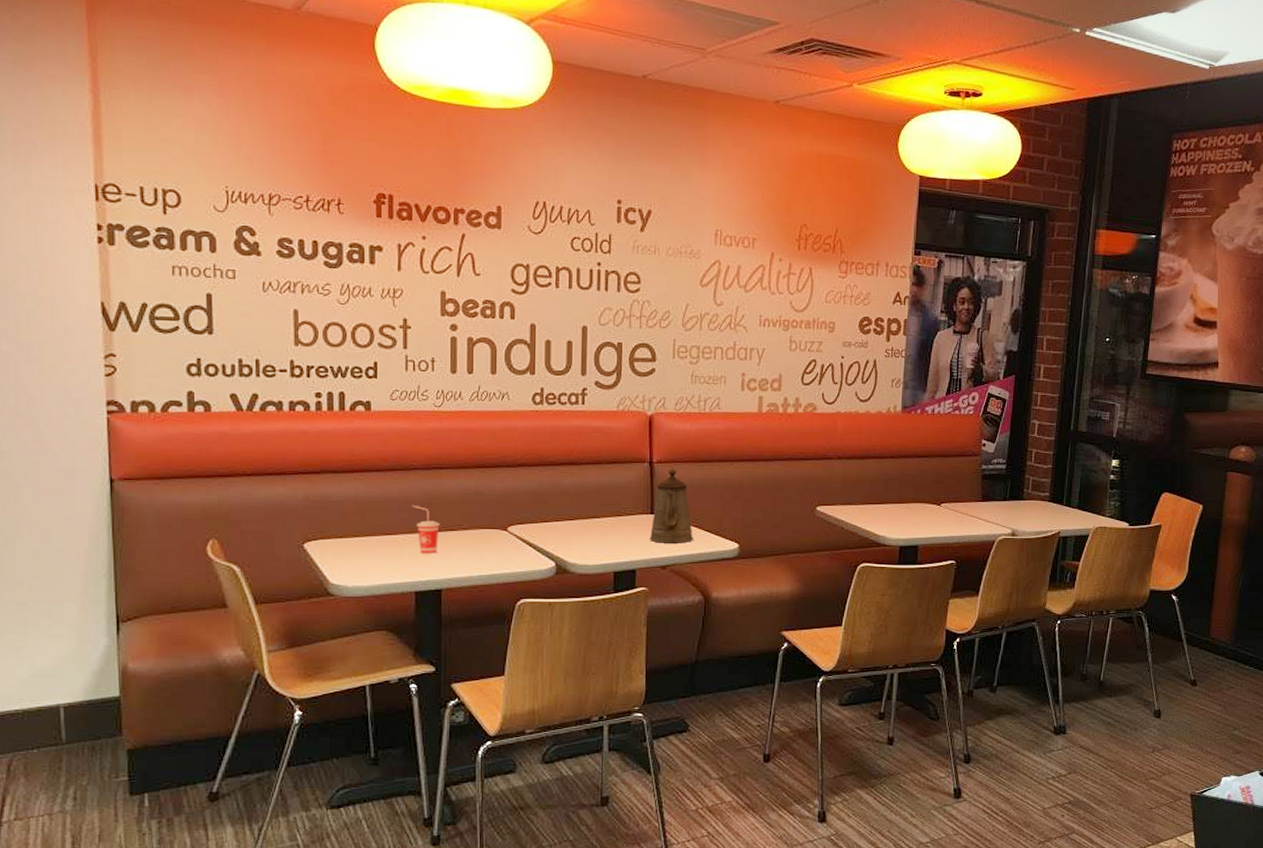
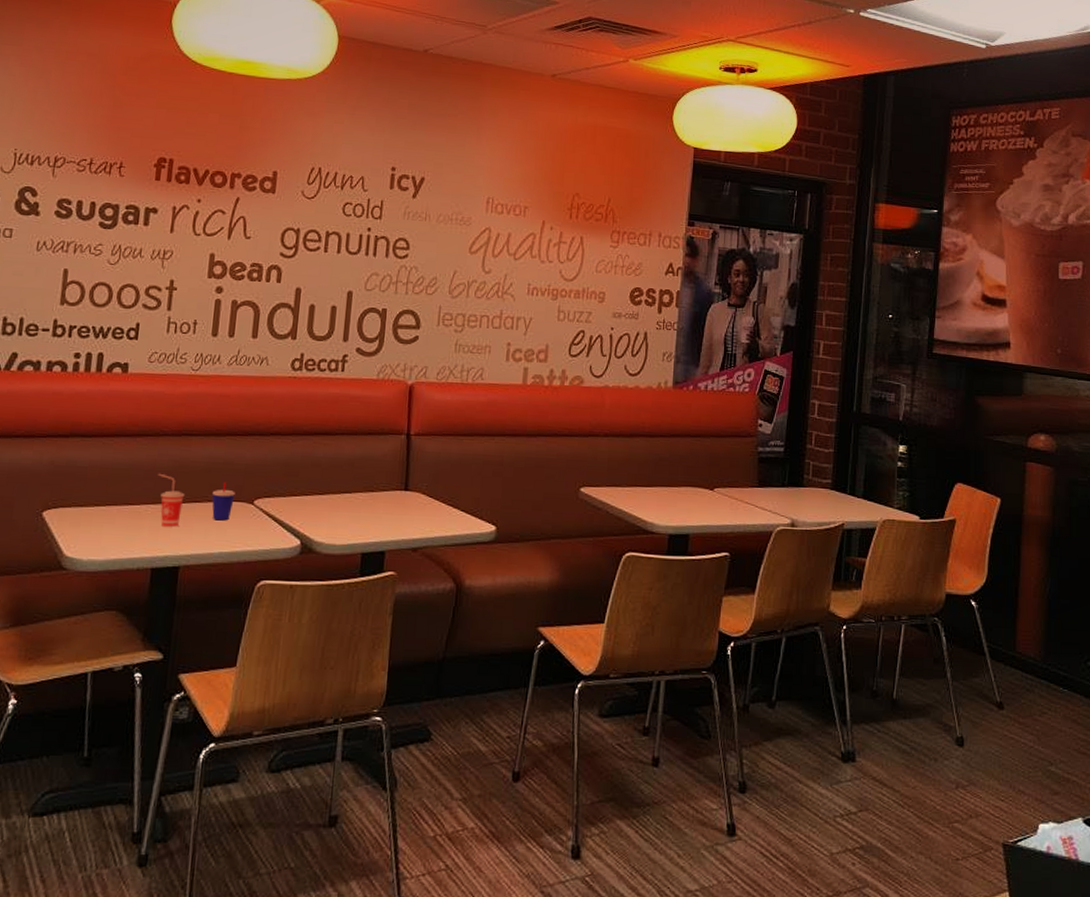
beverage cup: none [466,511,489,547] -> present [211,482,235,521]
coffee pot: present [649,468,693,543] -> none [401,441,448,524]

